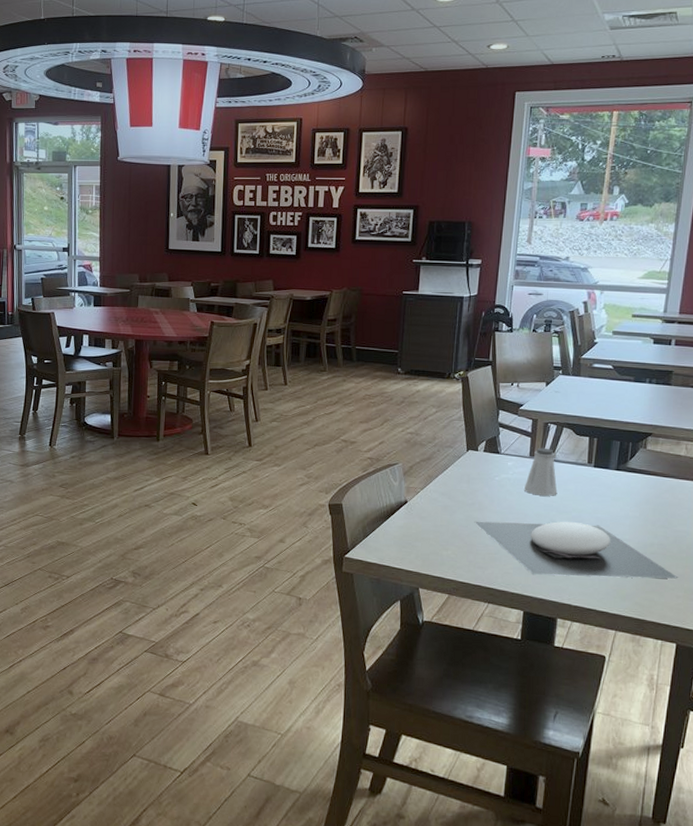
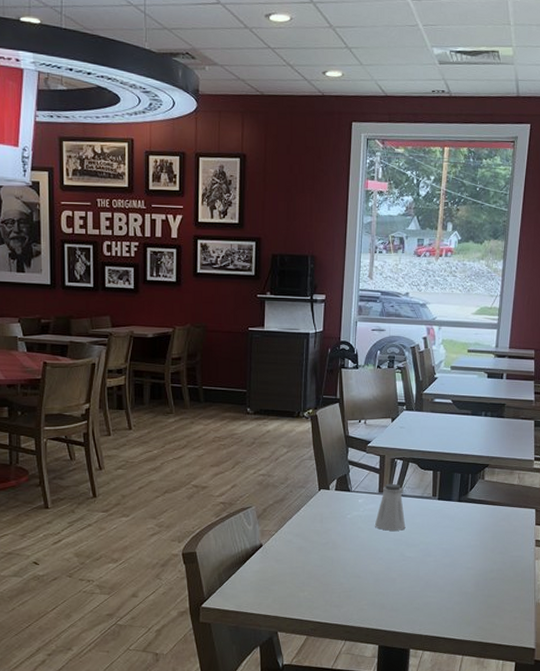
plate: present [474,521,679,579] -> none [328,554,516,609]

